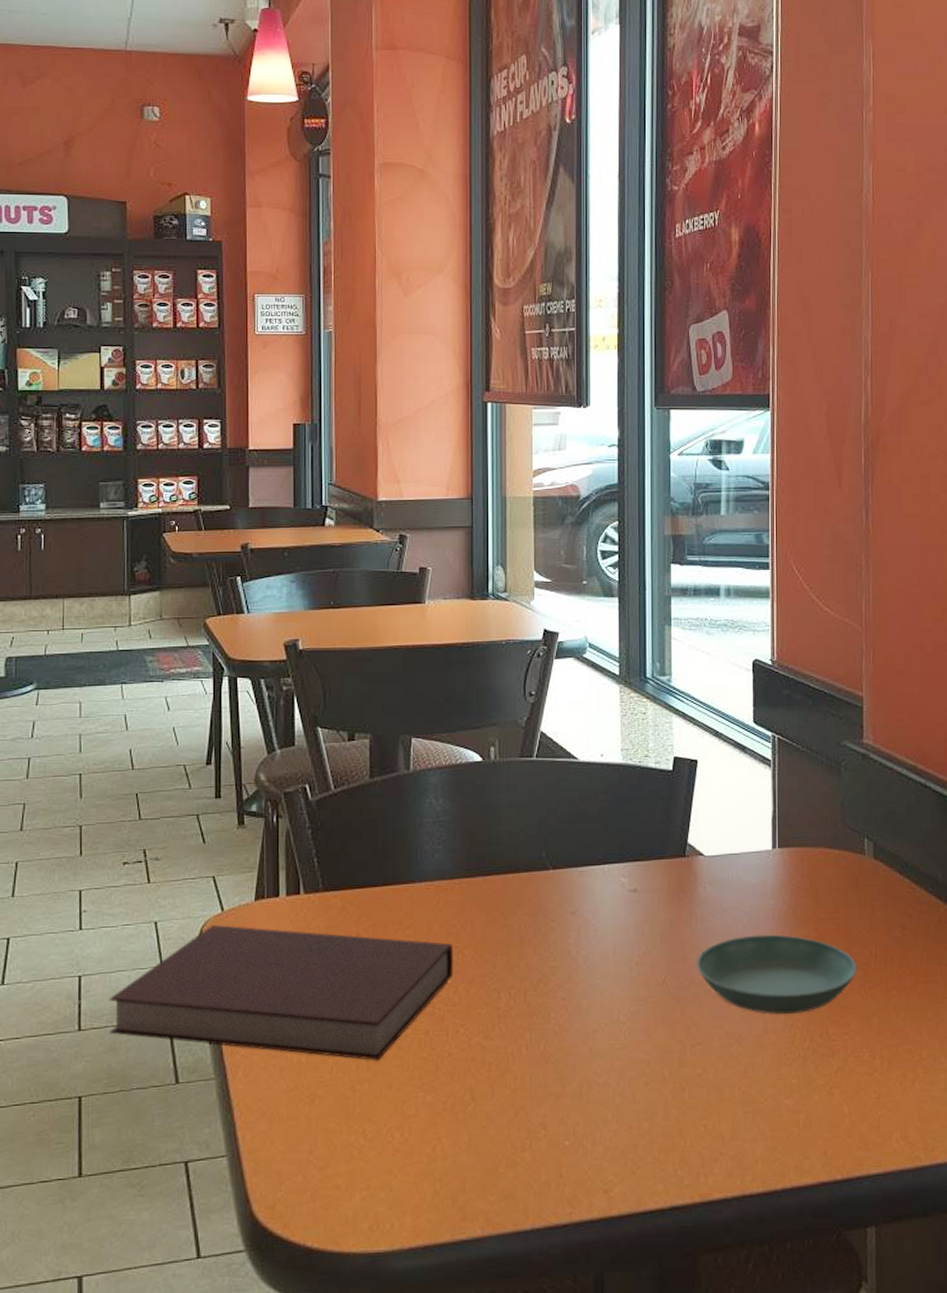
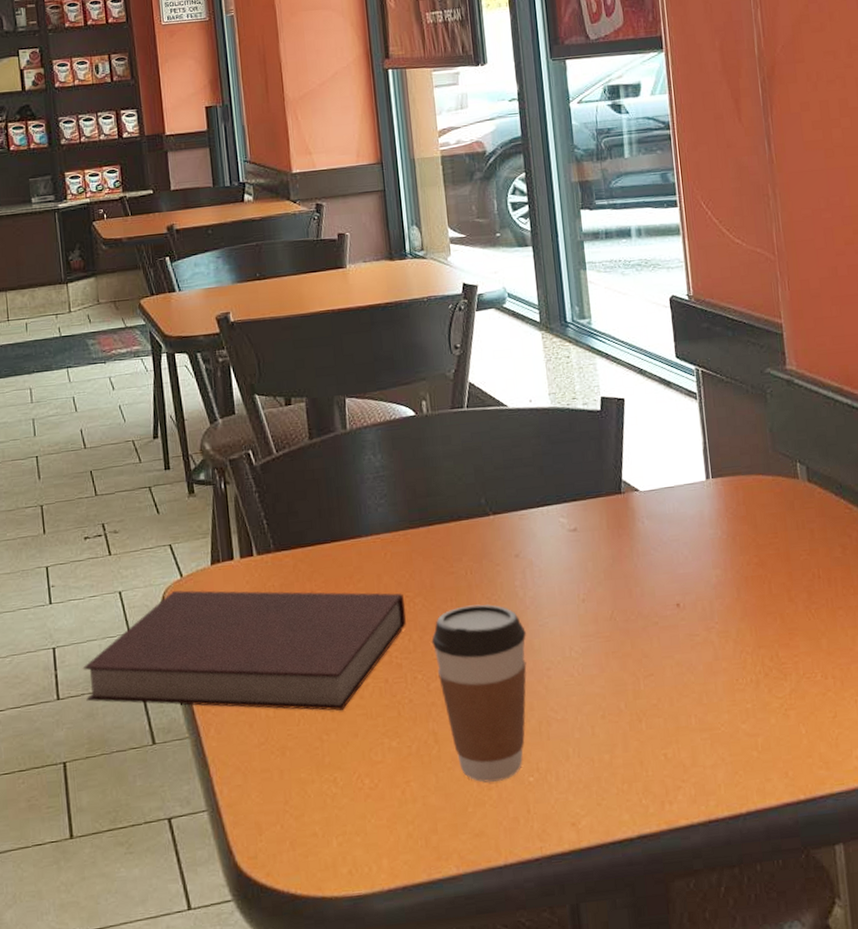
coffee cup: none [477,960,575,1145] -> present [431,604,527,783]
saucer: present [697,934,857,1015] -> none [642,563,802,642]

